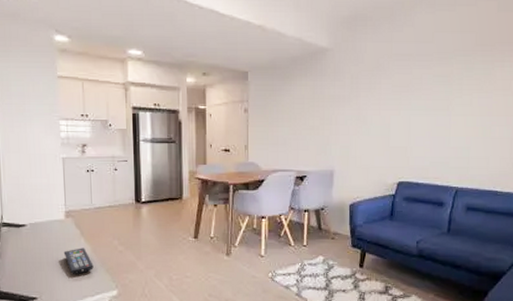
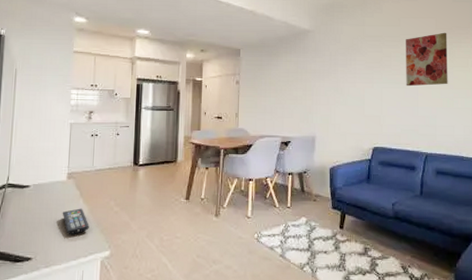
wall art: none [438,49,489,114] -> present [406,32,448,87]

